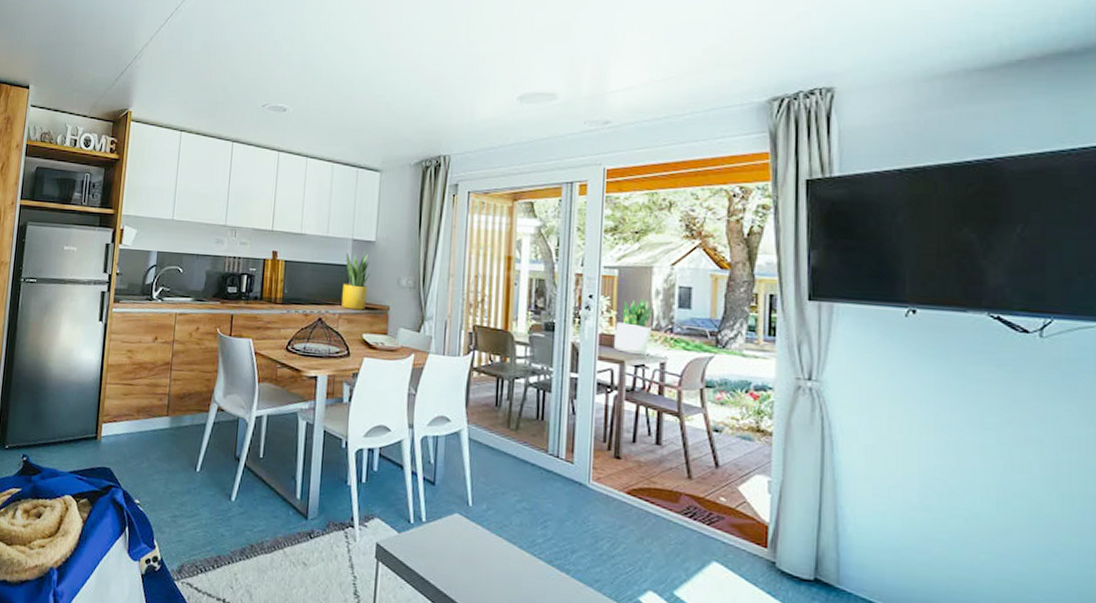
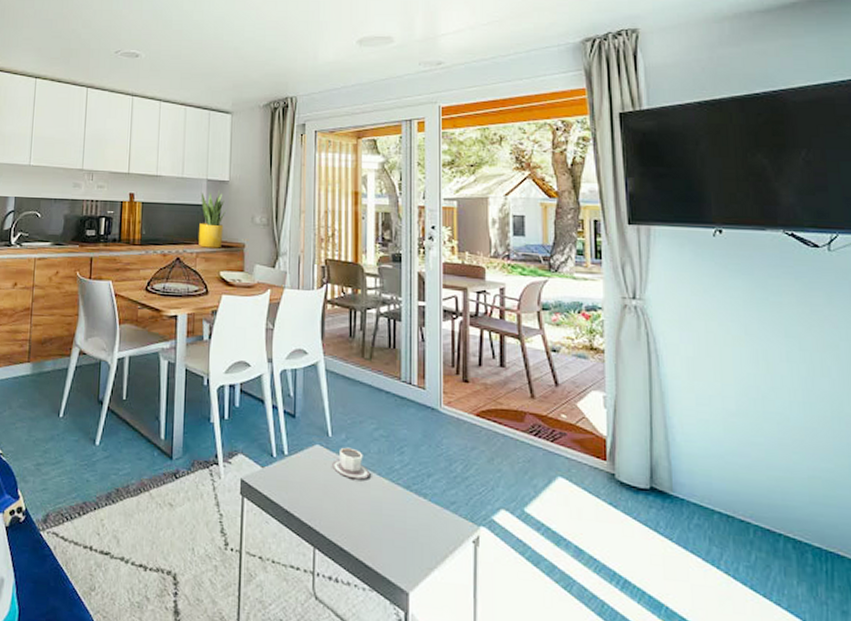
cup: none [471,517,511,551] -> present [332,447,371,480]
planter: present [614,298,654,356] -> none [457,228,491,282]

